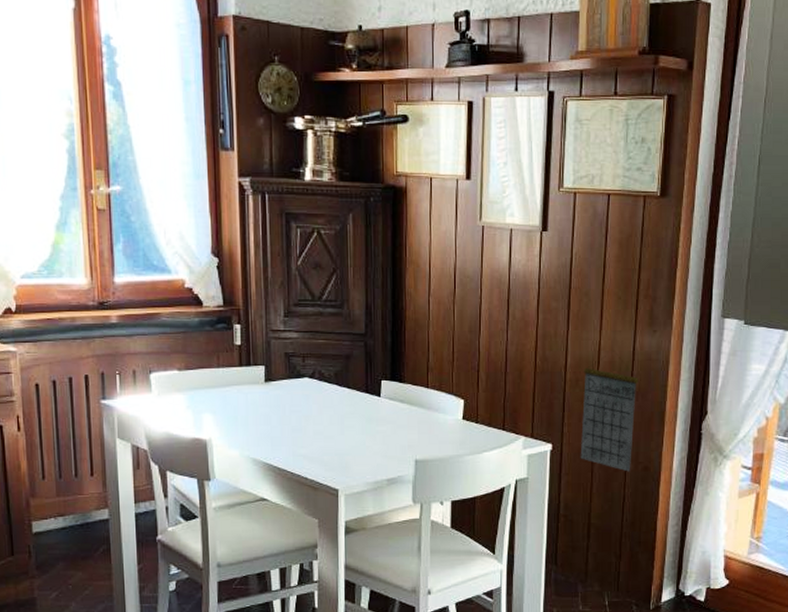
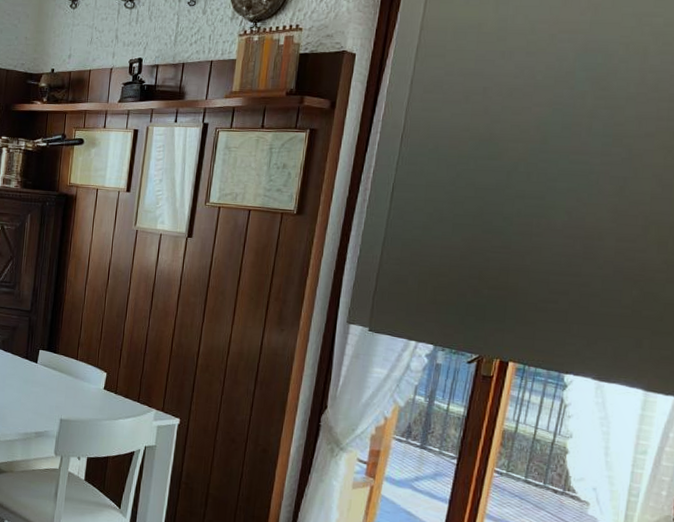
calendar: present [580,351,639,472] -> none [204,343,264,452]

